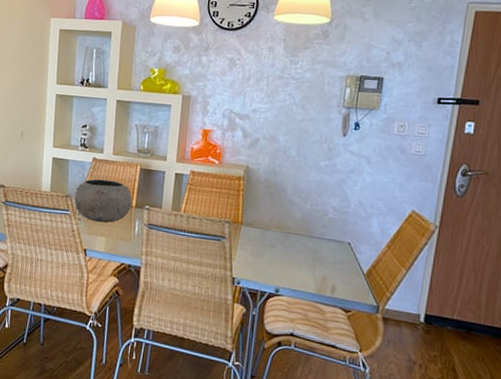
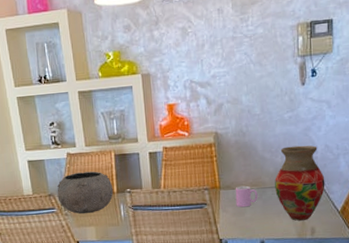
cup: none [255,225,280,250] -> present [235,185,258,208]
vase: none [298,195,354,276] -> present [274,145,325,221]

